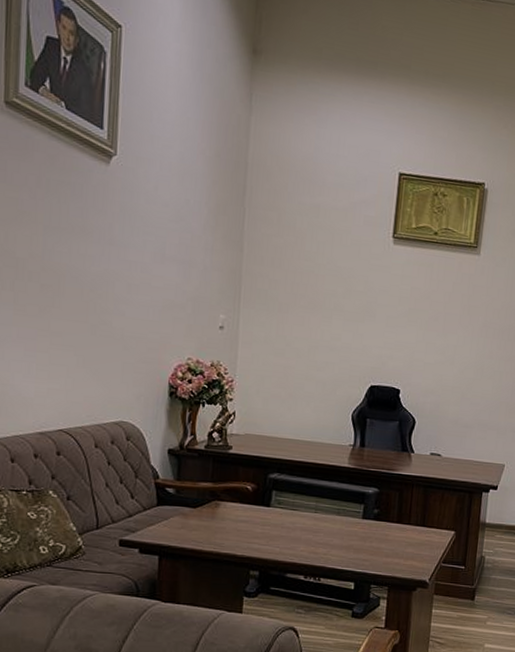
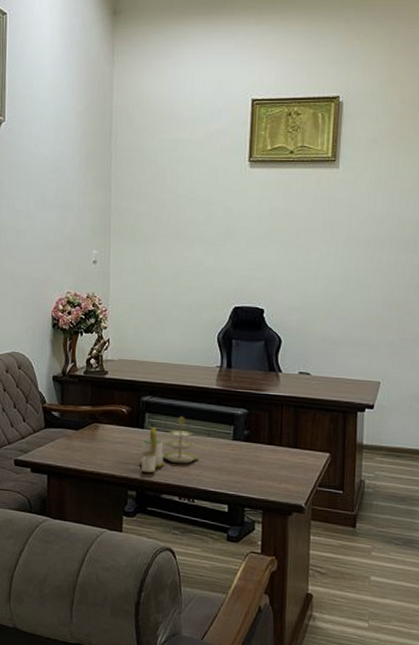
tea set: none [263,495,327,553] -> present [139,417,199,473]

